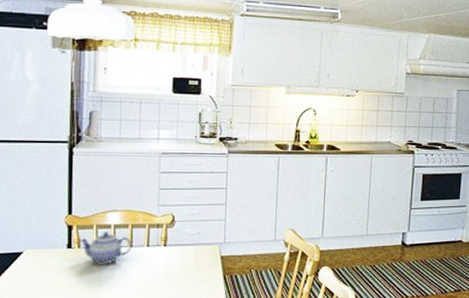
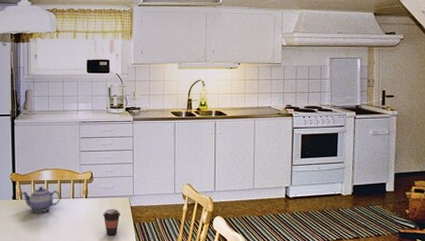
coffee cup: none [185,259,208,291] -> present [103,209,120,235]

